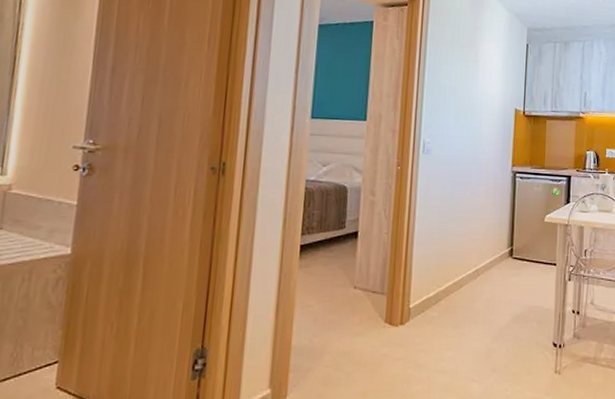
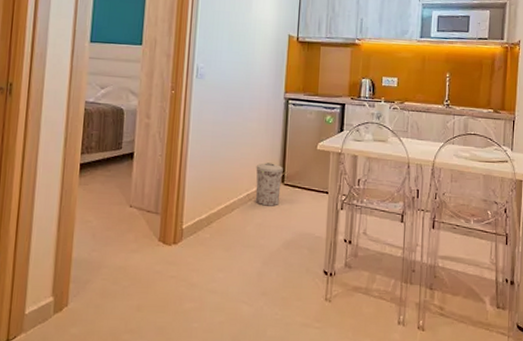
trash can: none [484,237,511,281] -> present [255,162,283,206]

